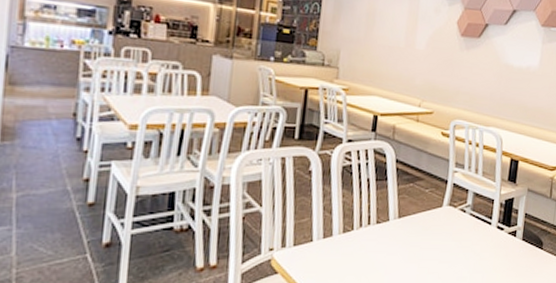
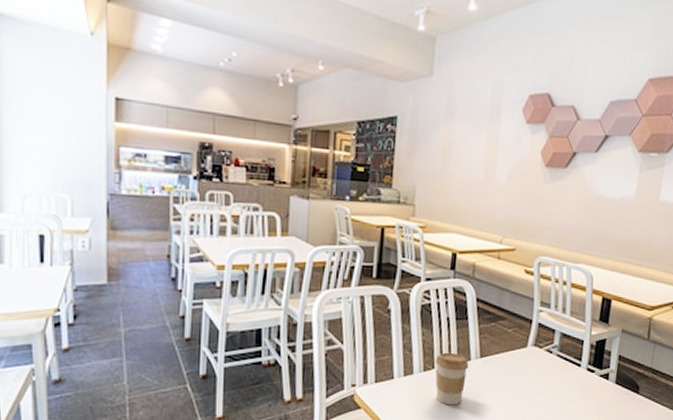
coffee cup: none [354,213,388,267] -> present [435,352,469,406]

